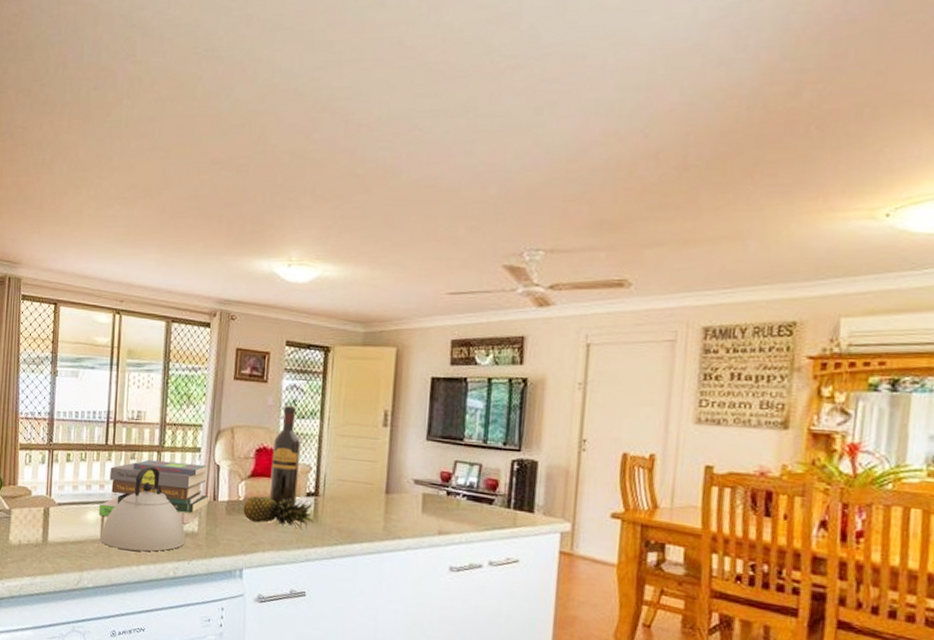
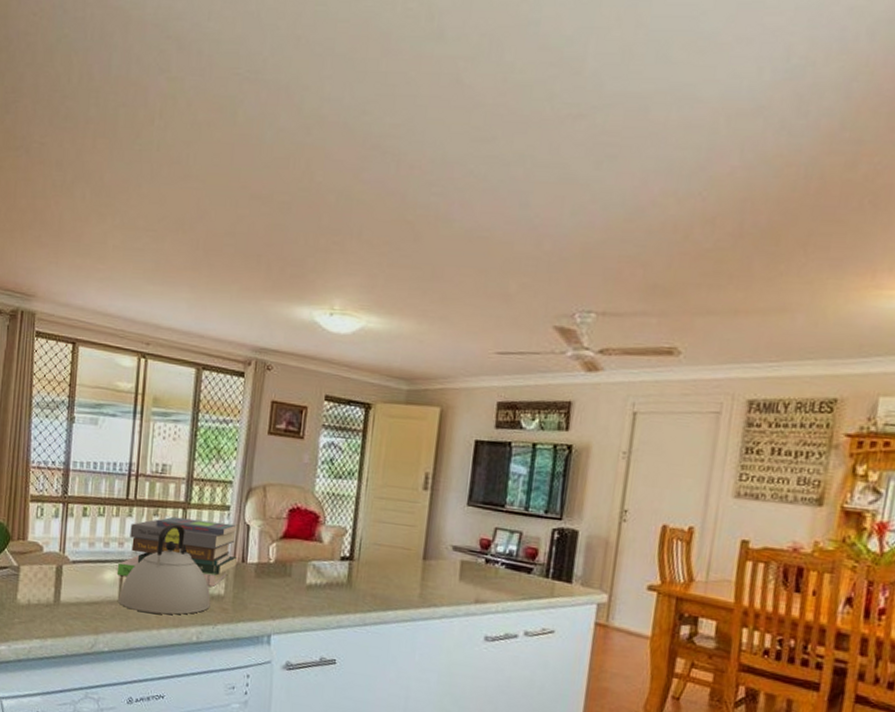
fruit: present [243,496,313,531] -> none [273,558,347,596]
wine bottle: present [269,406,302,507] -> none [301,464,338,571]

